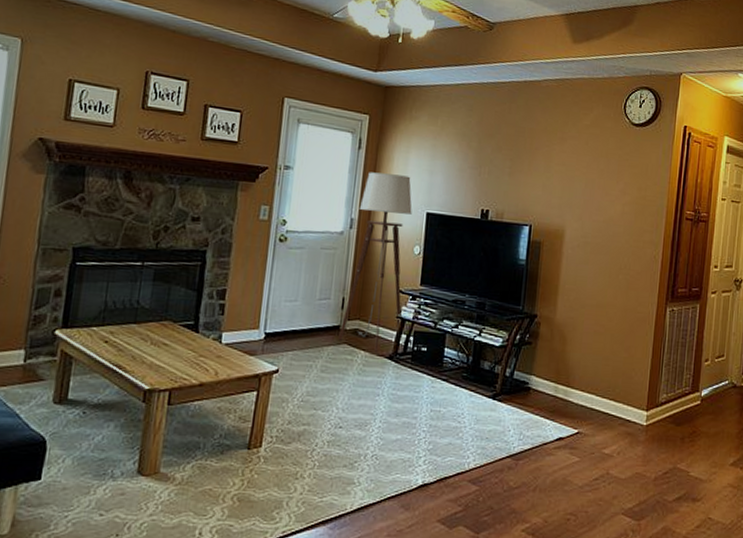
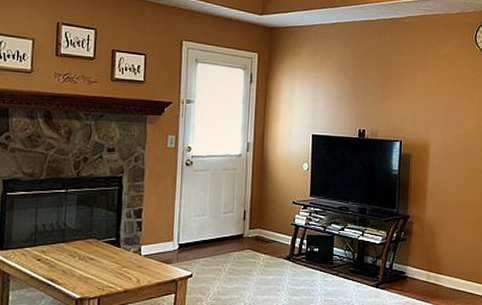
floor lamp: present [338,172,412,353] -> none [242,102,300,256]

